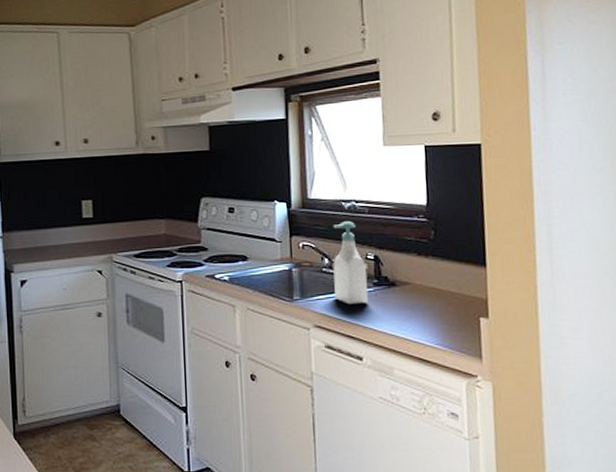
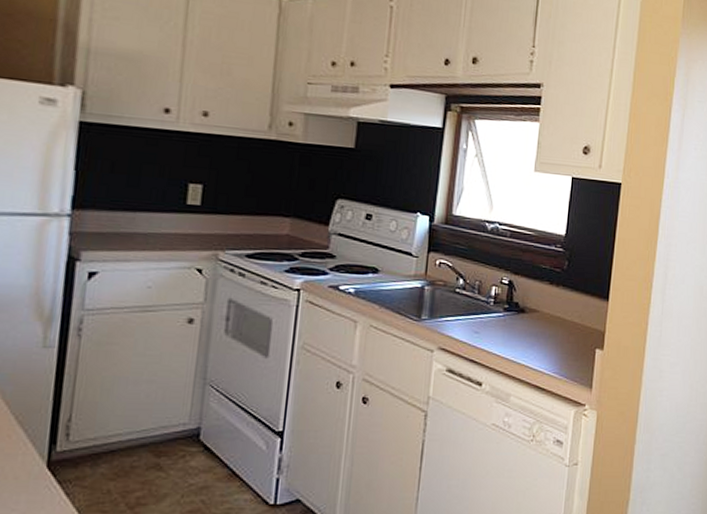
soap bottle: present [333,221,368,305] -> none [464,243,500,329]

